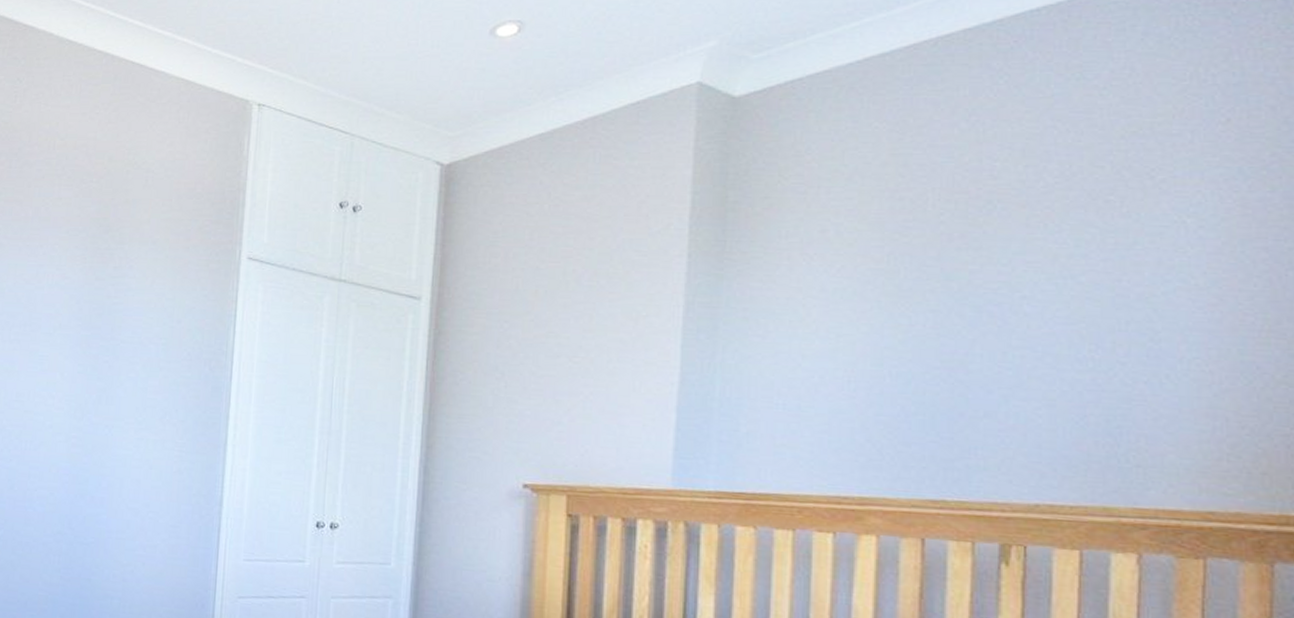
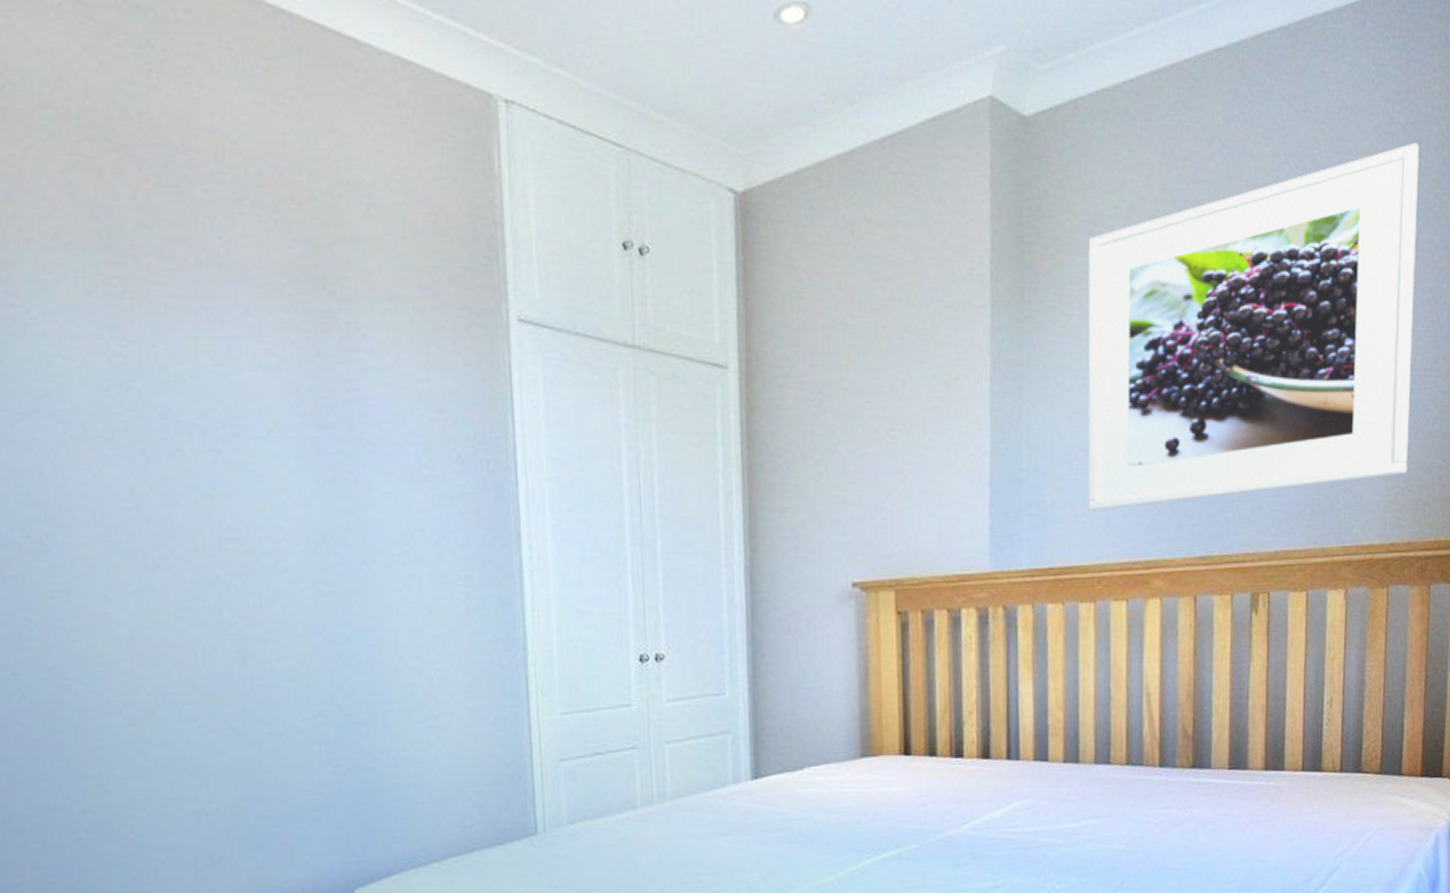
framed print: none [790,103,1246,444] -> present [1087,142,1419,511]

